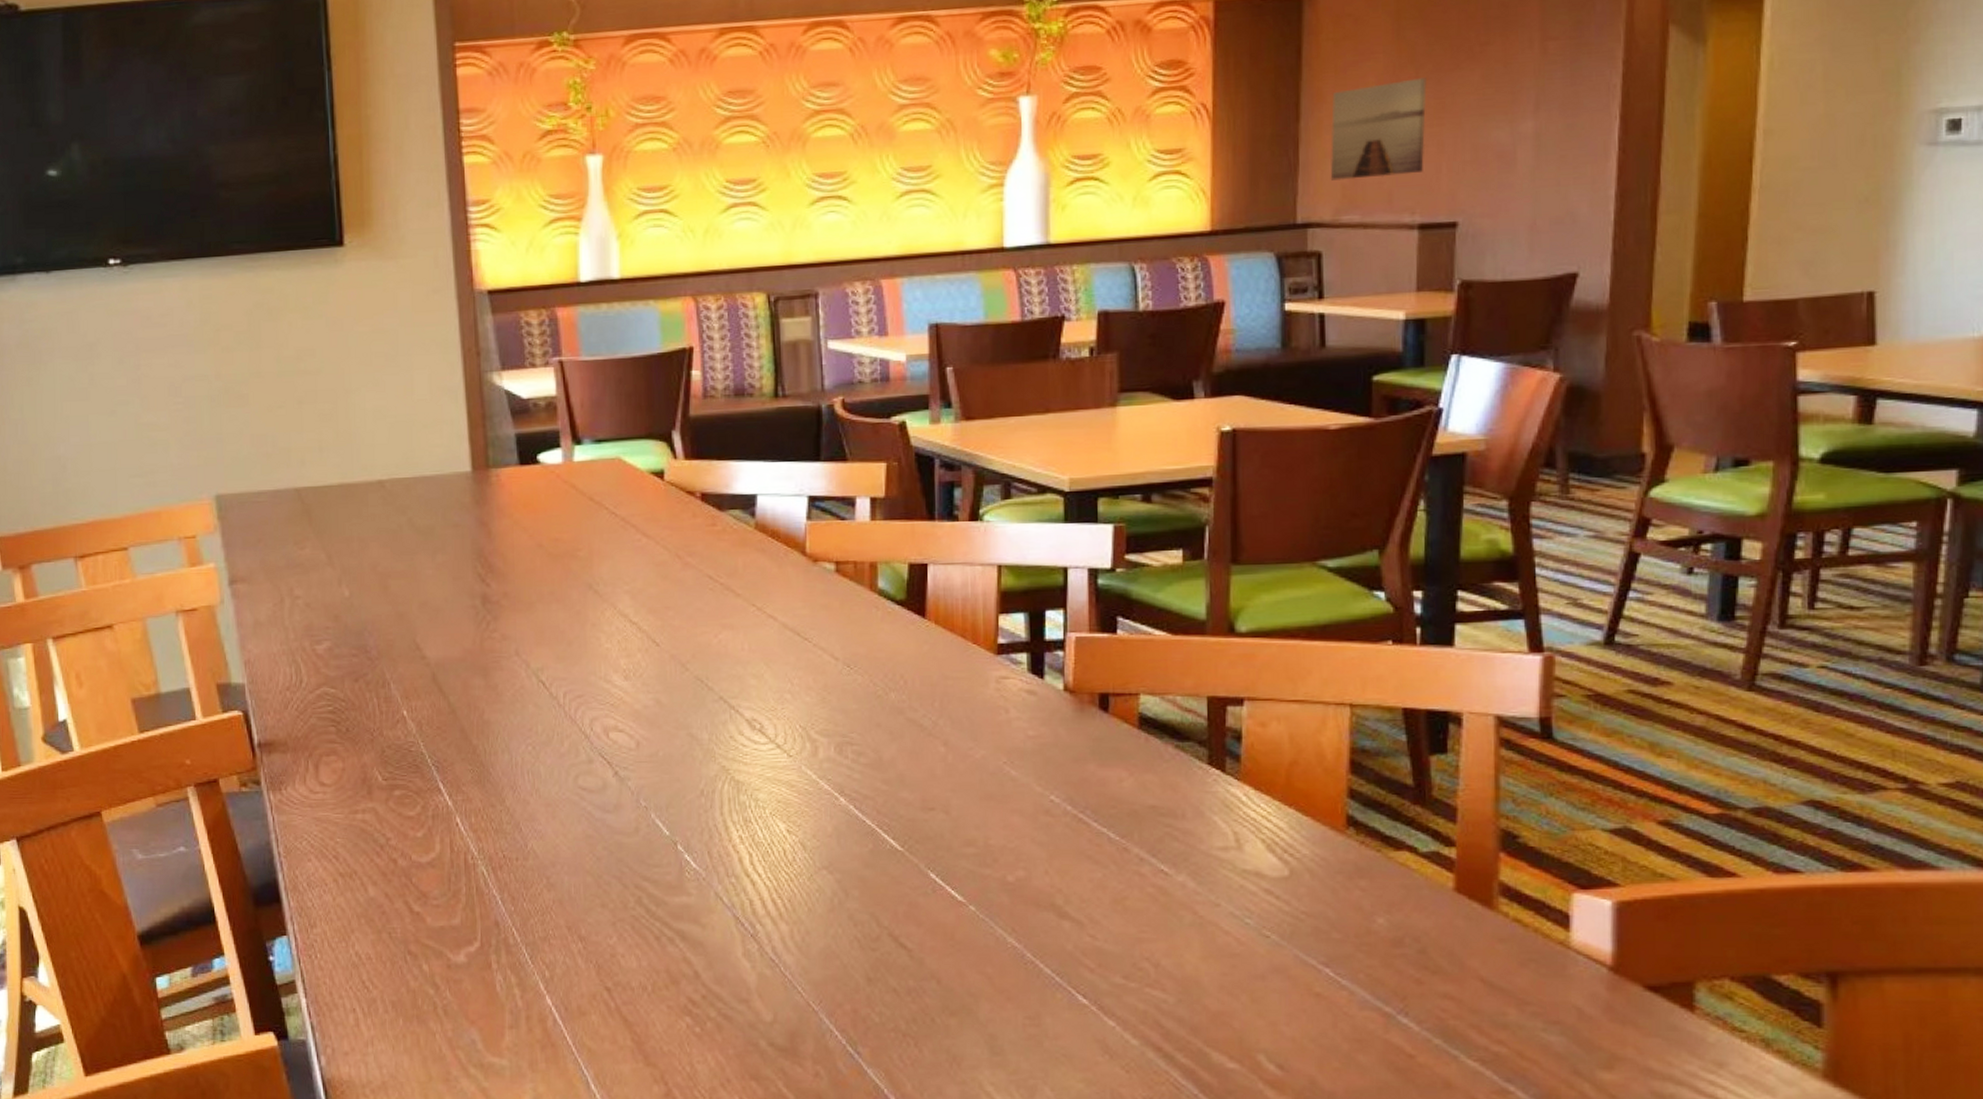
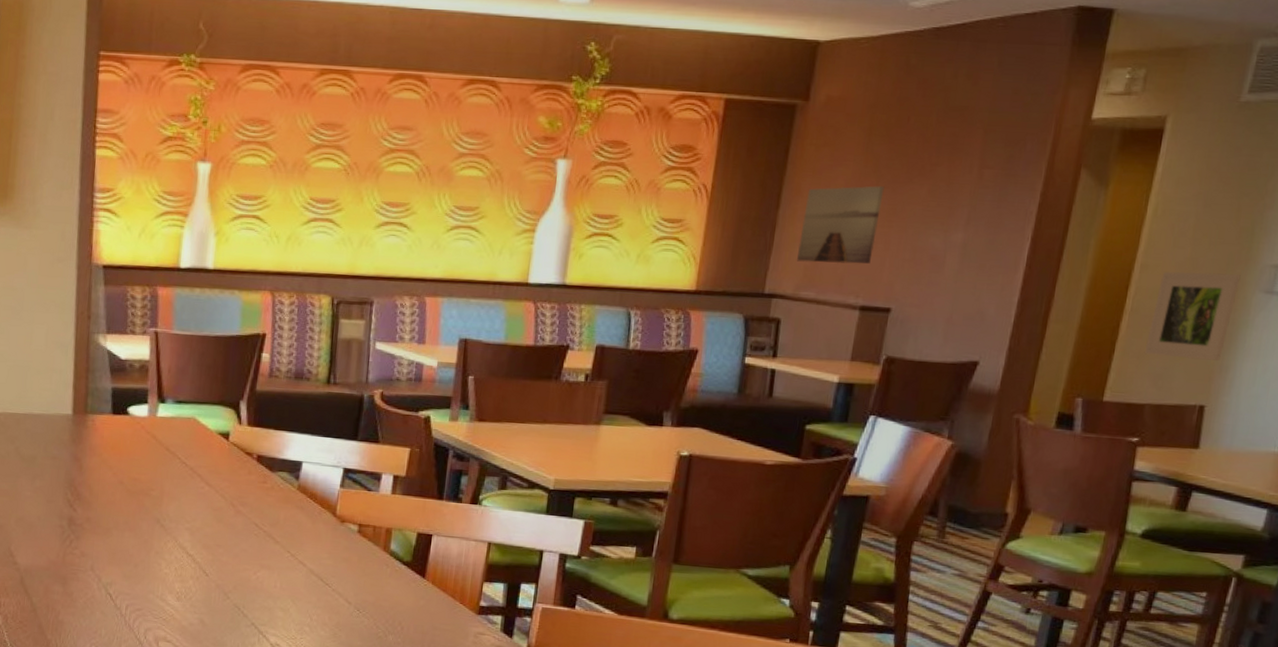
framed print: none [1785,127,1893,238] -> present [1144,271,1241,361]

